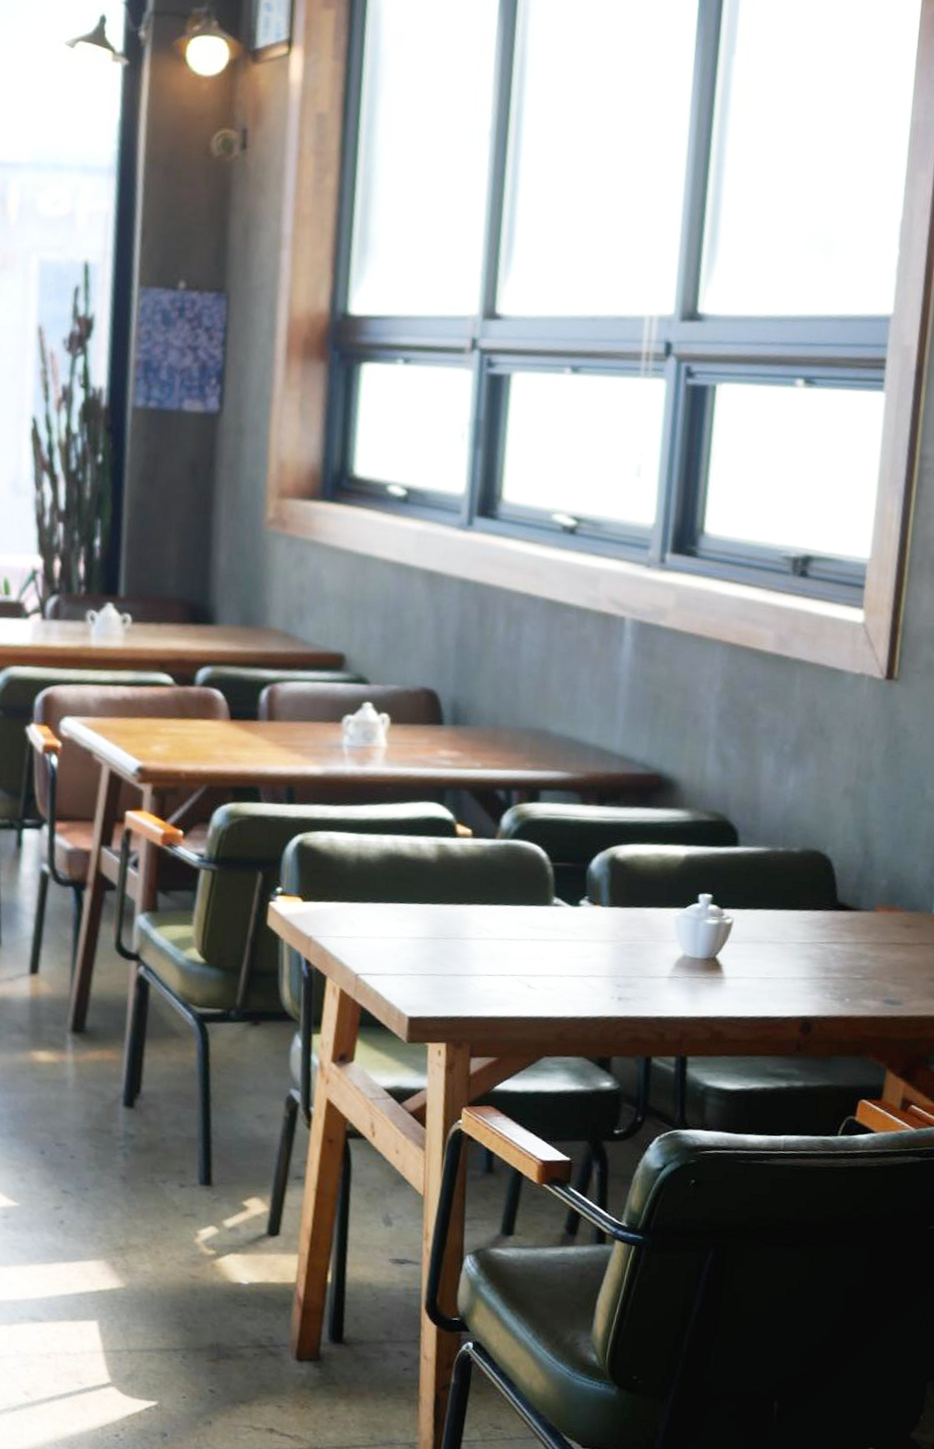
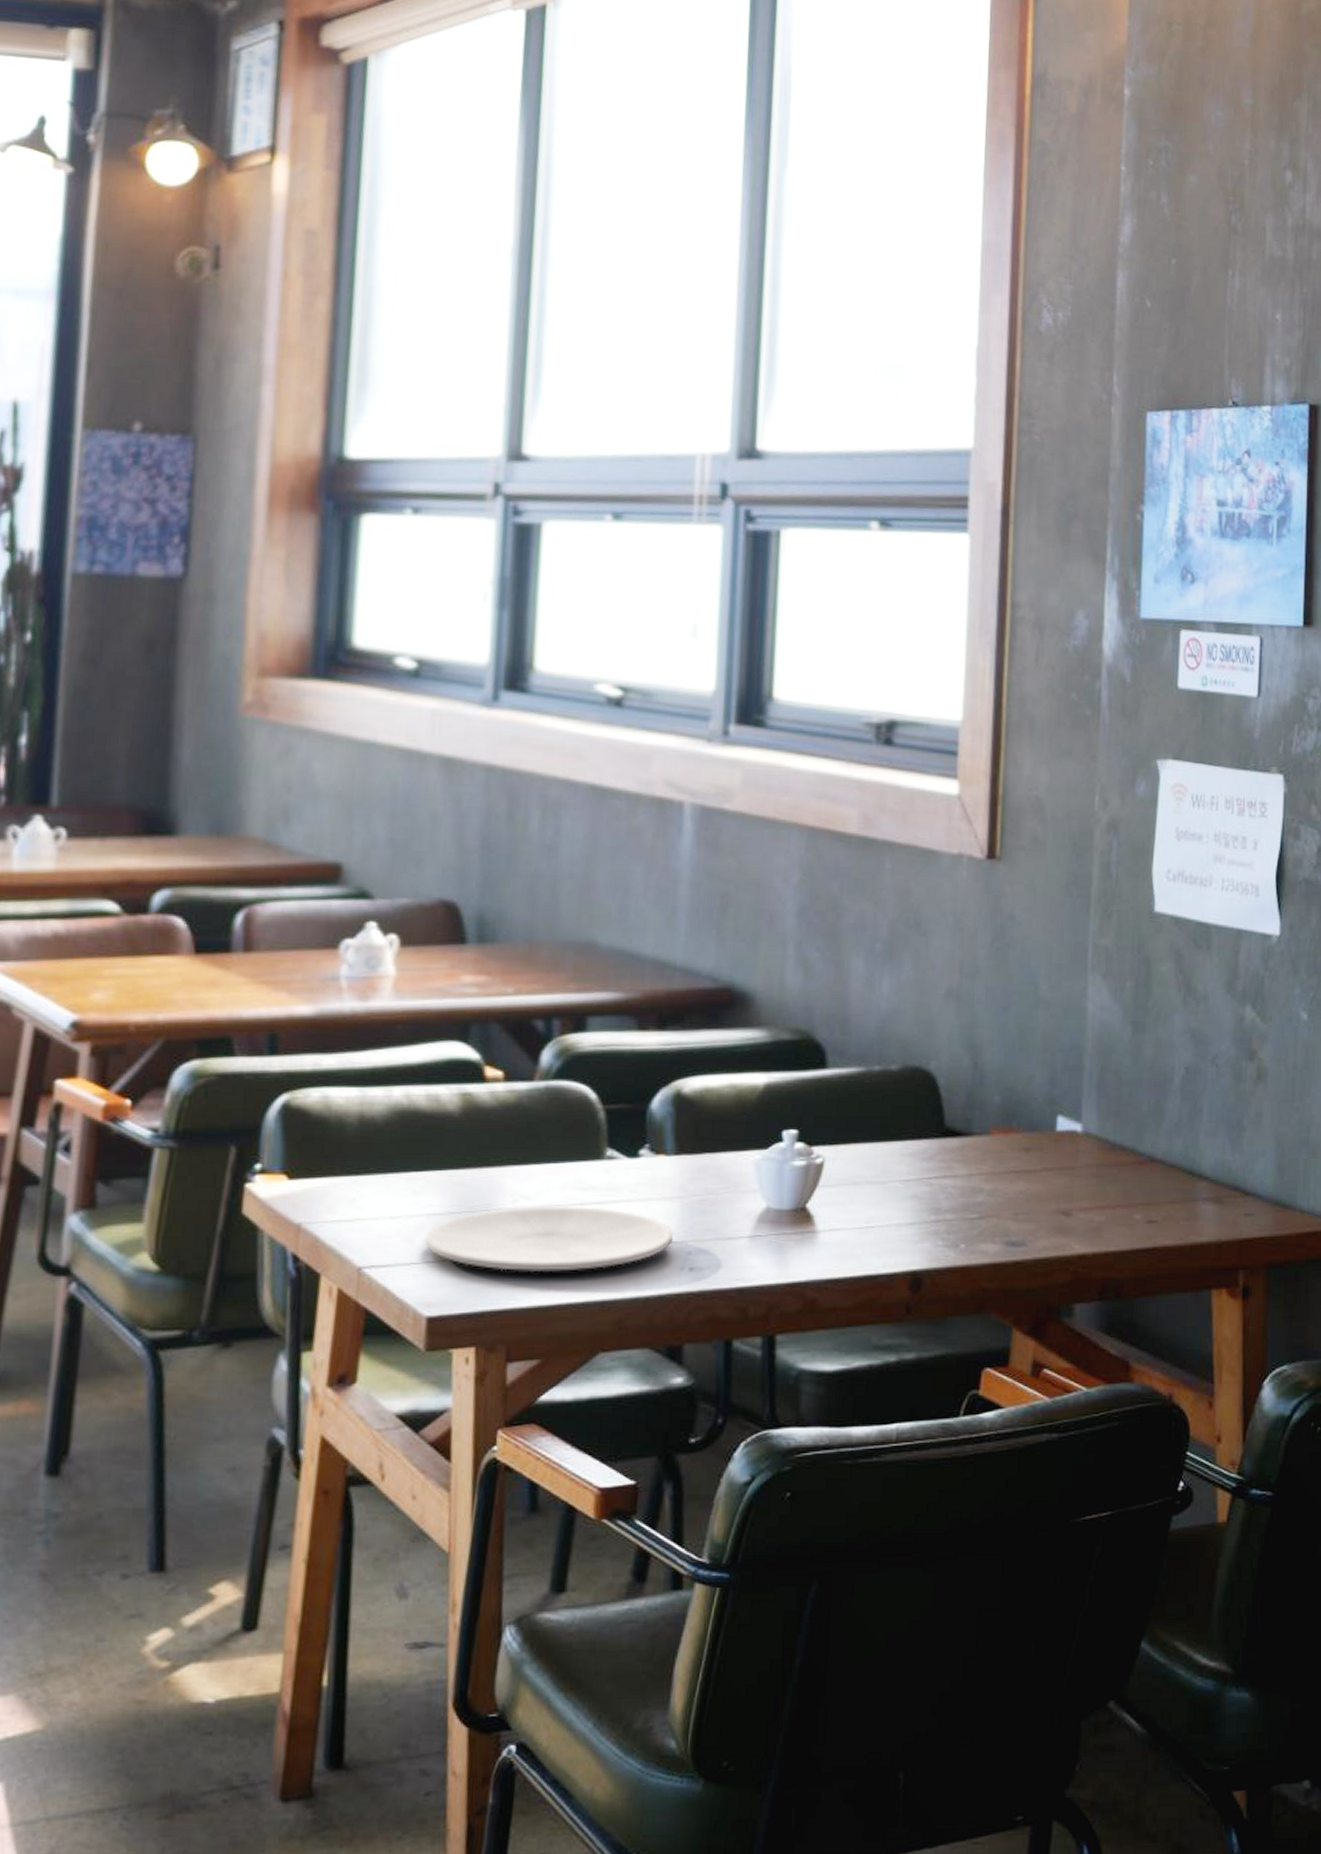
plate: none [407,937,606,992] -> present [424,1206,673,1273]

